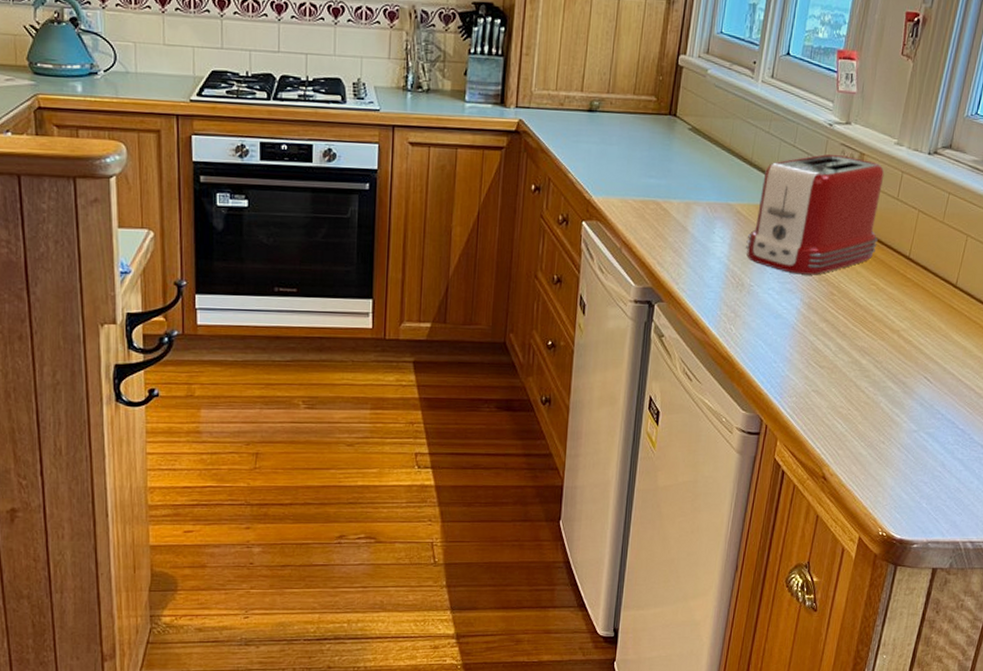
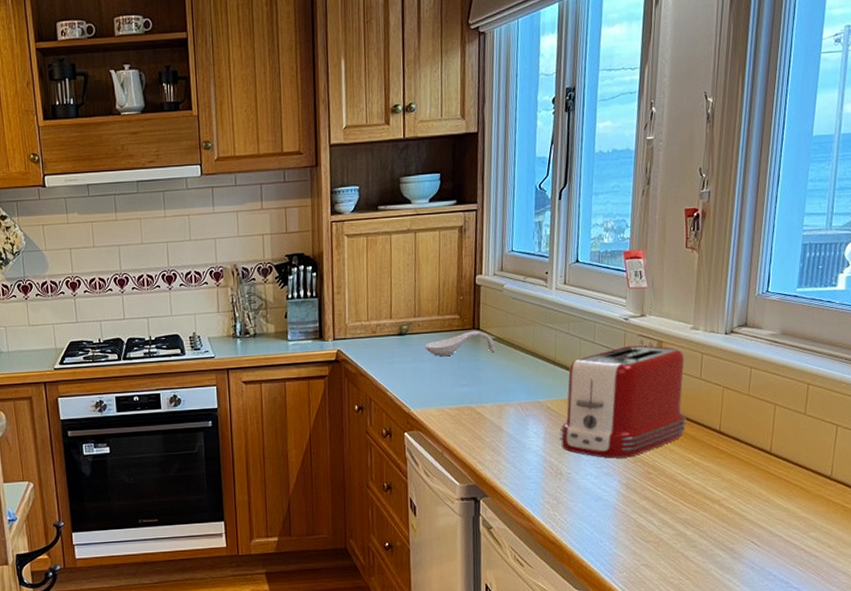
spoon rest: none [615,117,691,143] -> present [425,331,496,357]

